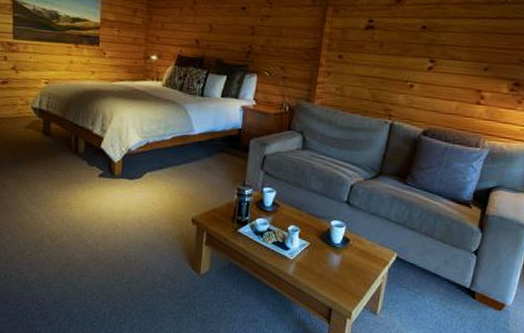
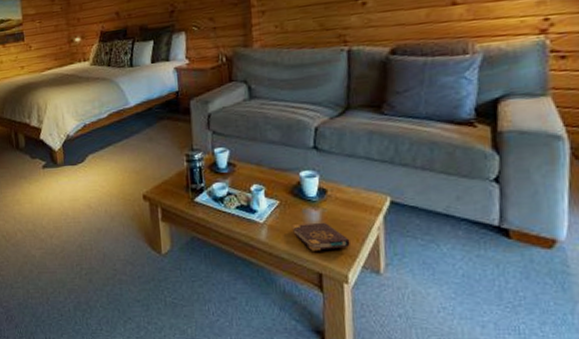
book: none [315,265,359,290] -> present [291,222,350,251]

